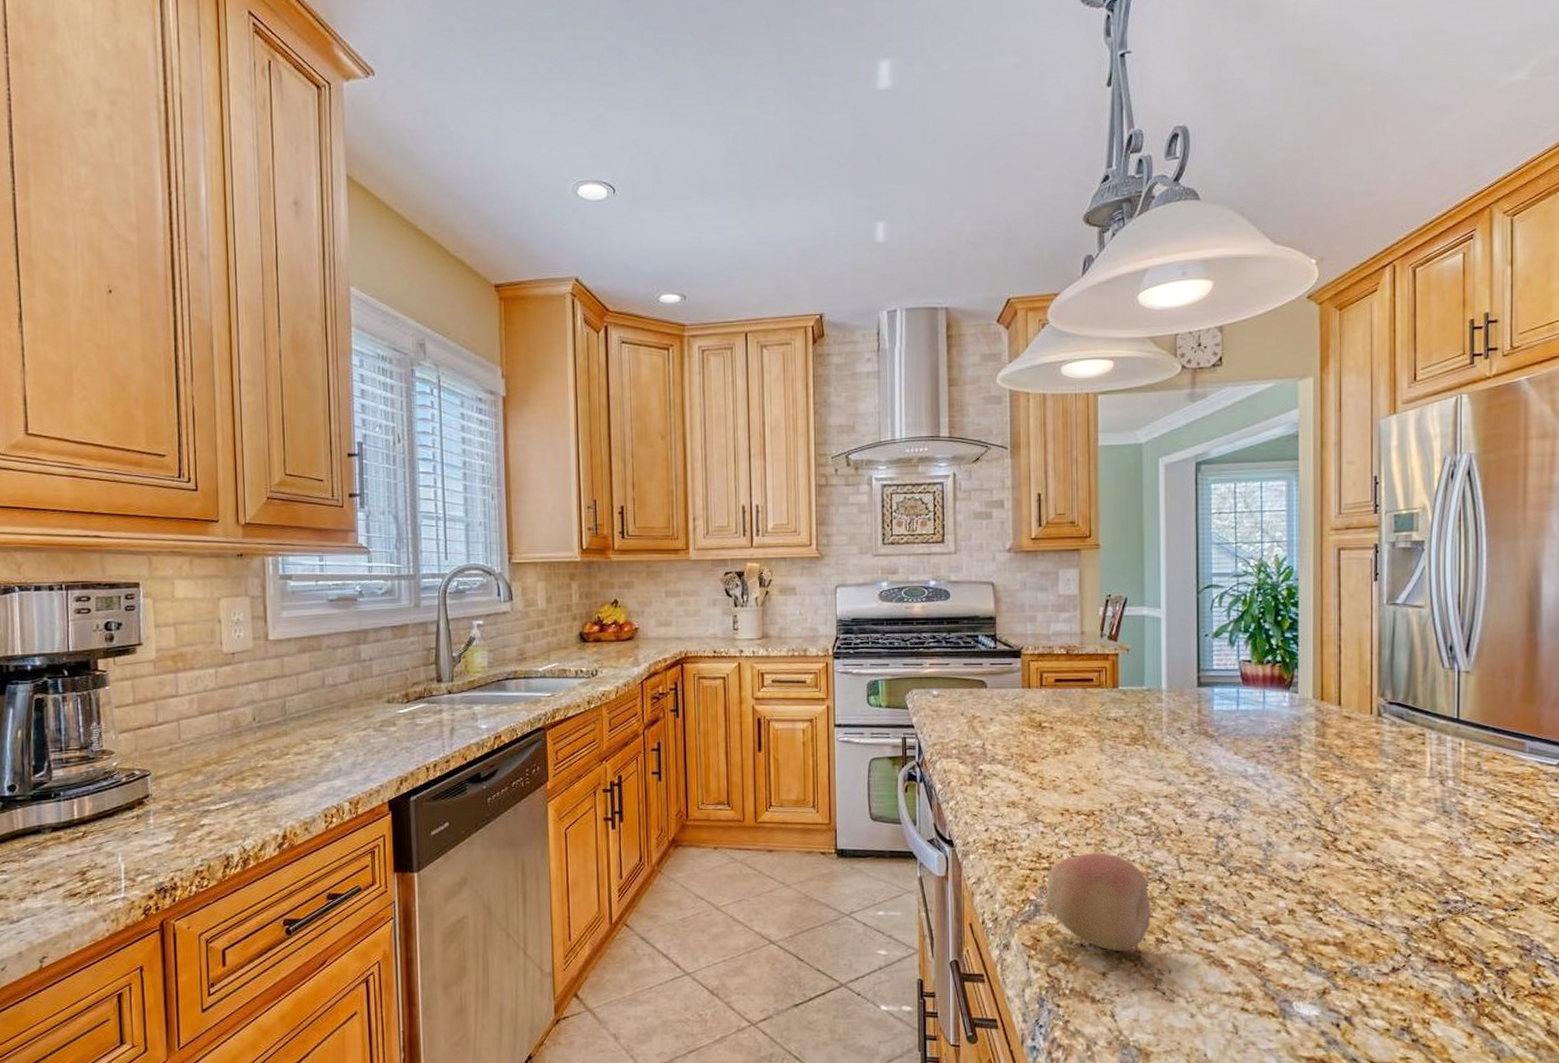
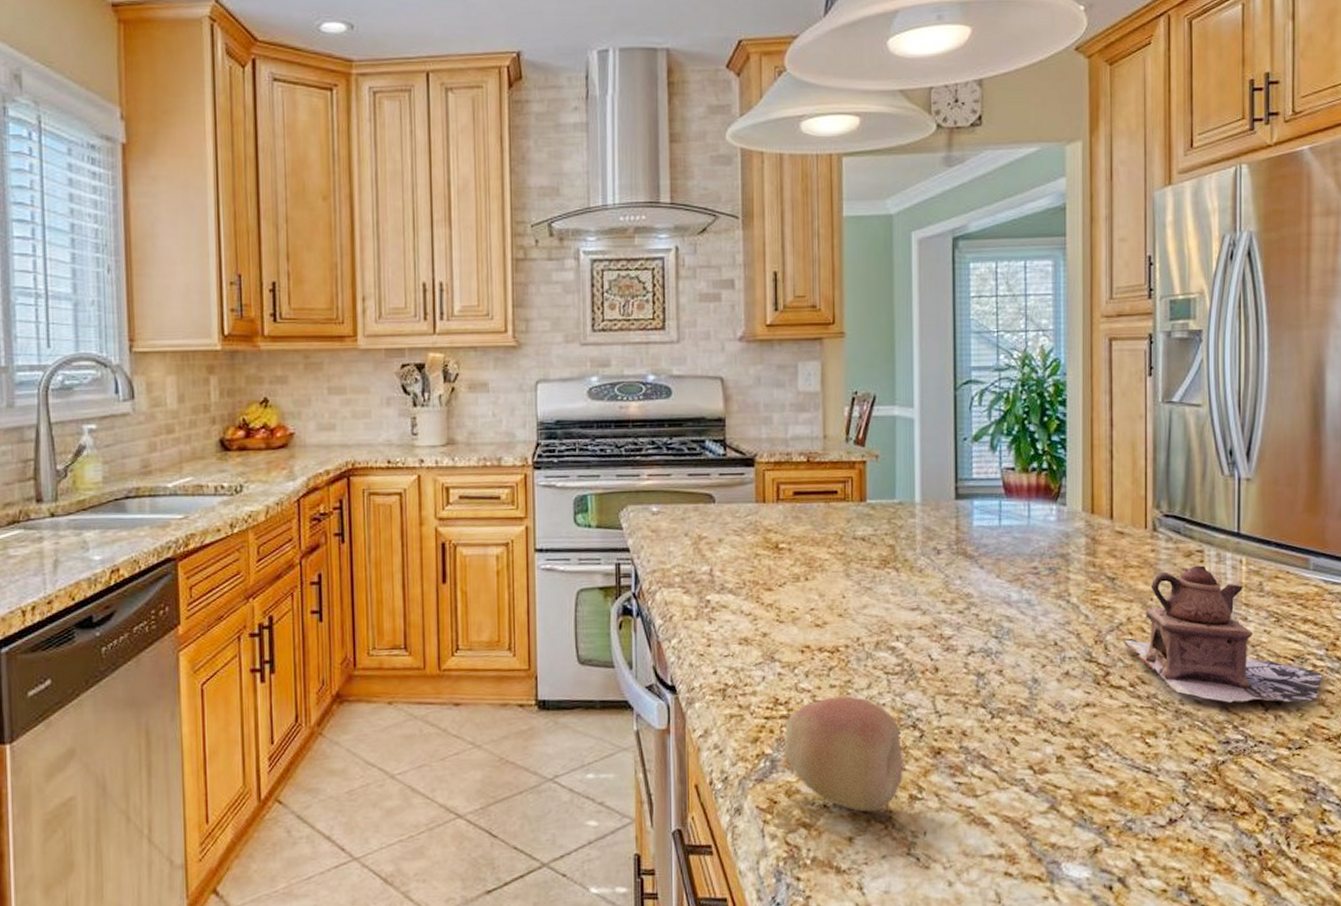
teapot: none [1349,747,1538,870] -> present [1123,565,1323,703]

